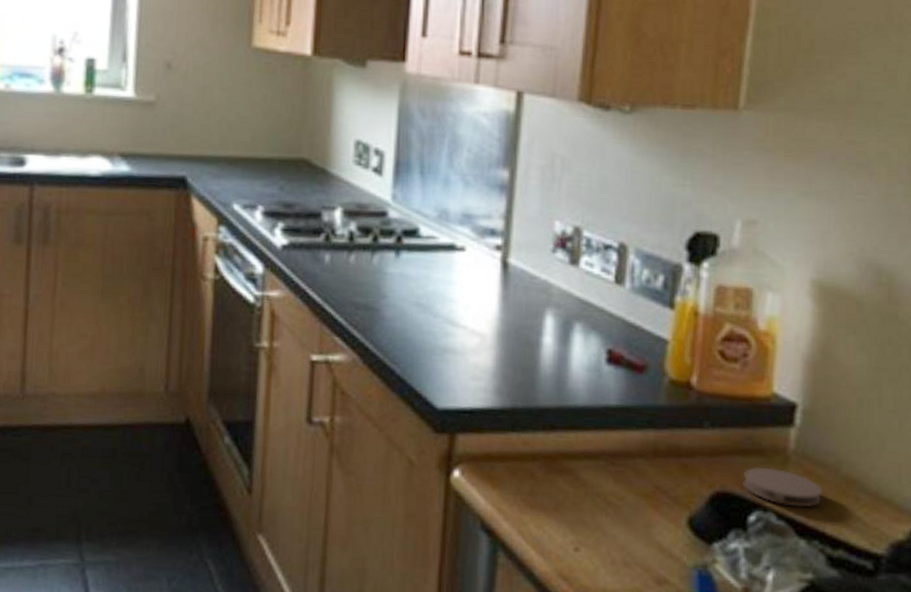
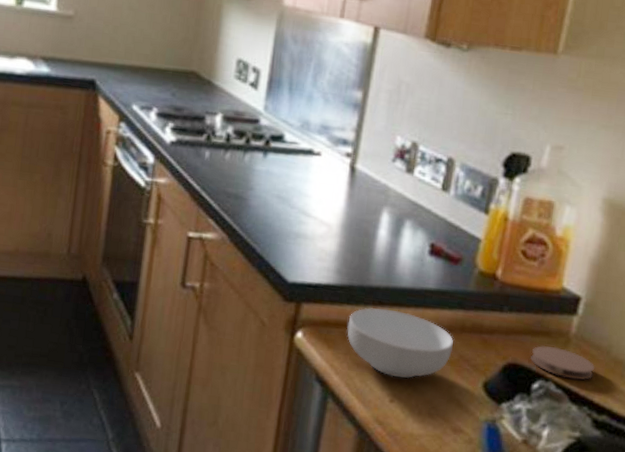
cereal bowl: none [514,434,647,520] -> present [347,308,454,378]

